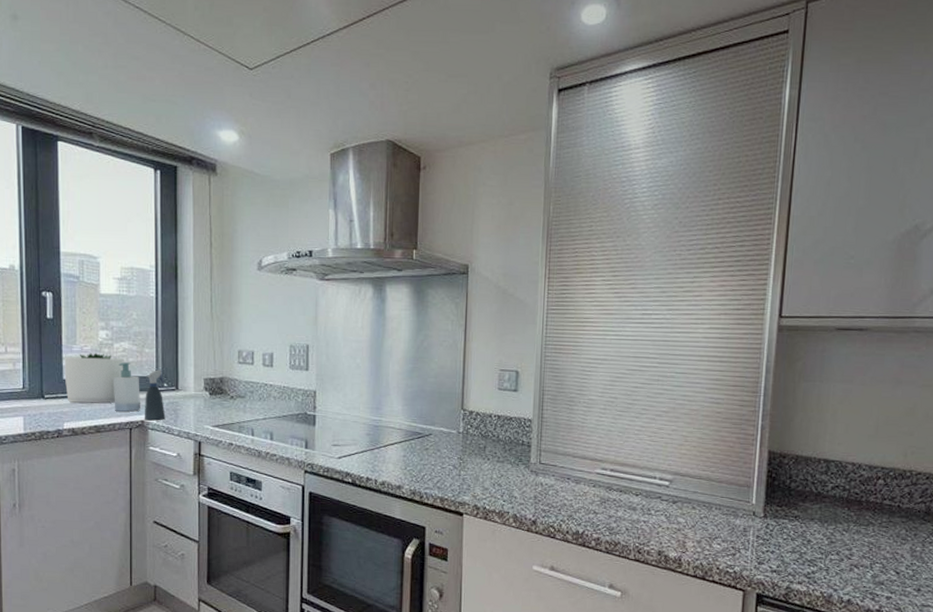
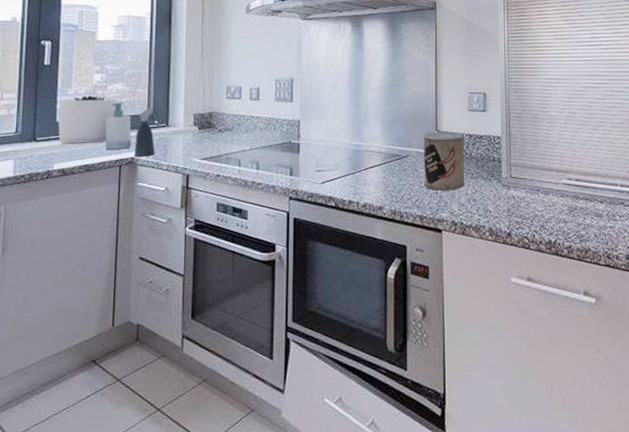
tin can: none [447,411,492,473] -> present [423,132,465,190]

